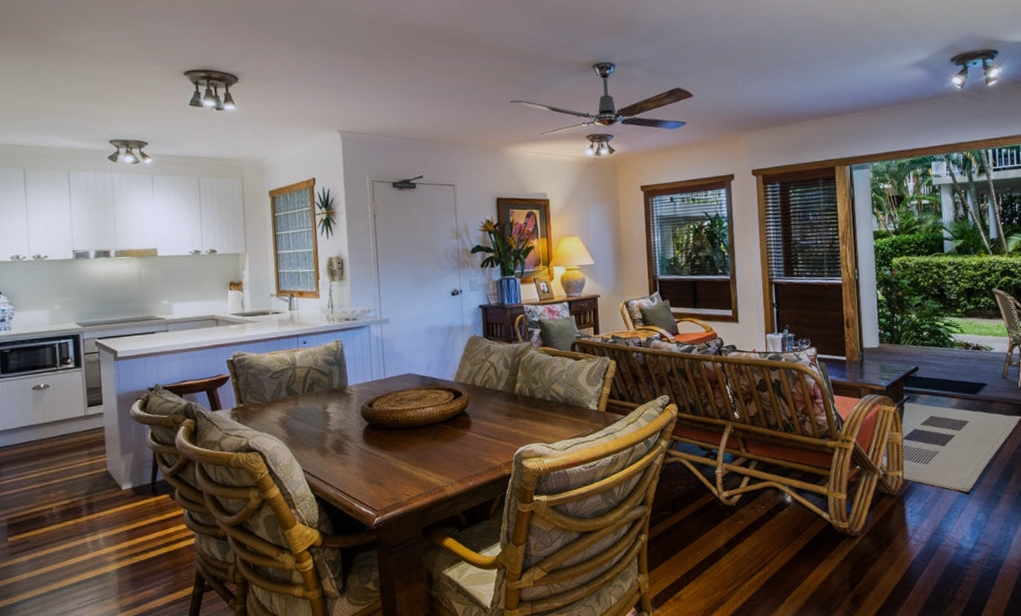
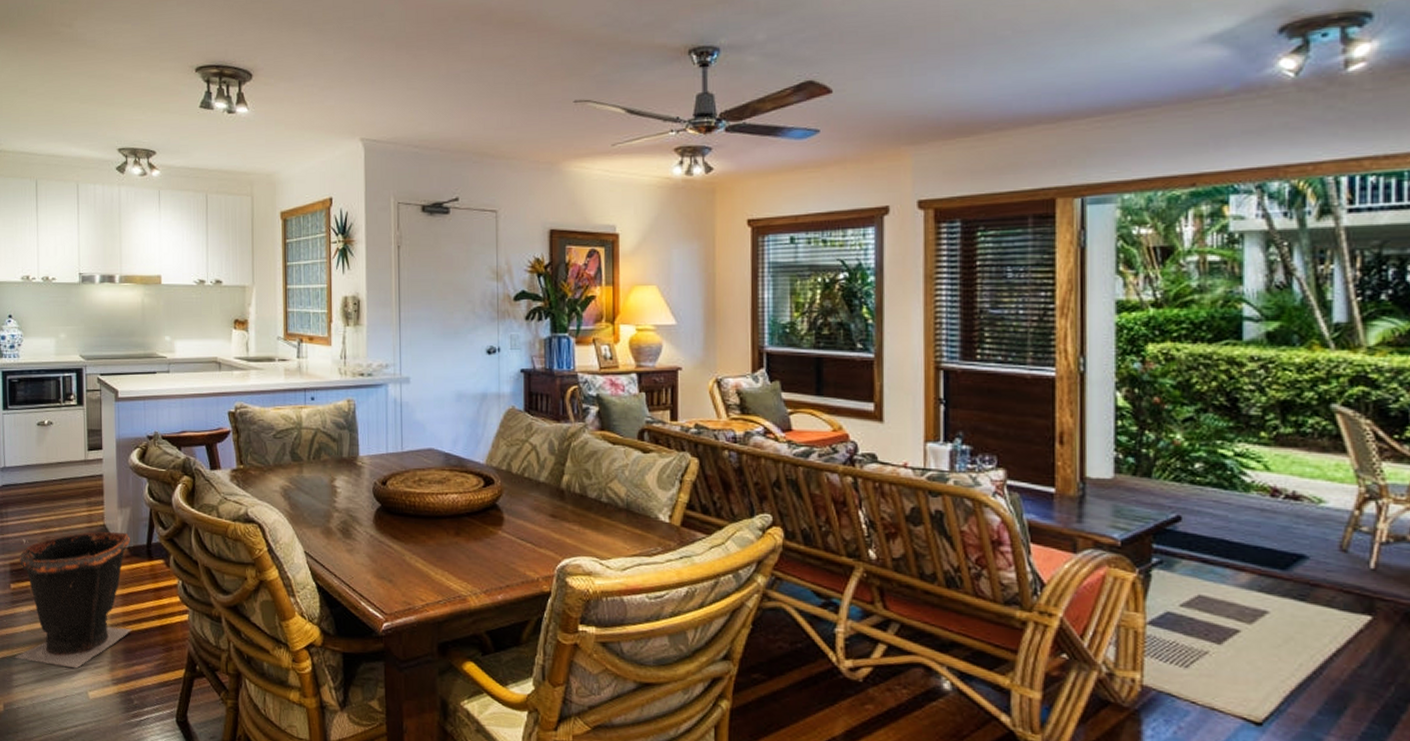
waste bin: none [15,476,140,606] -> present [15,532,133,669]

